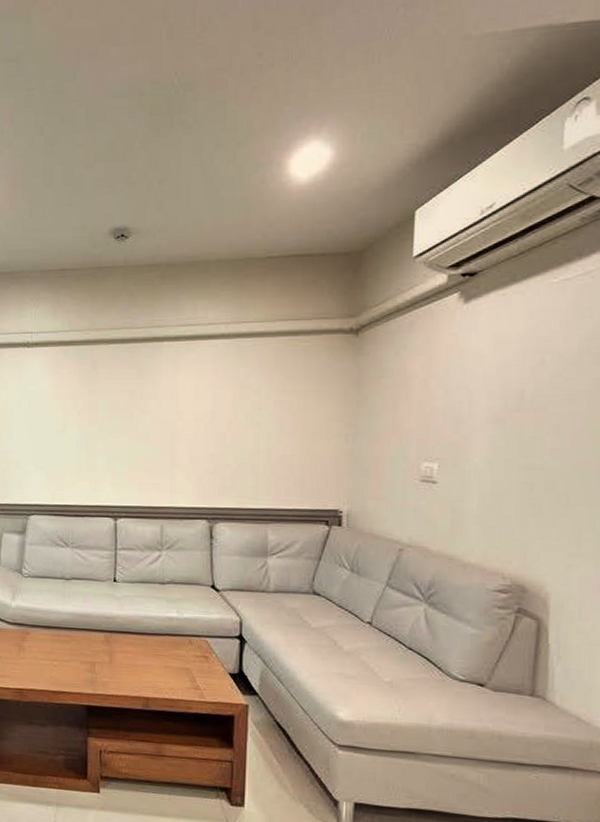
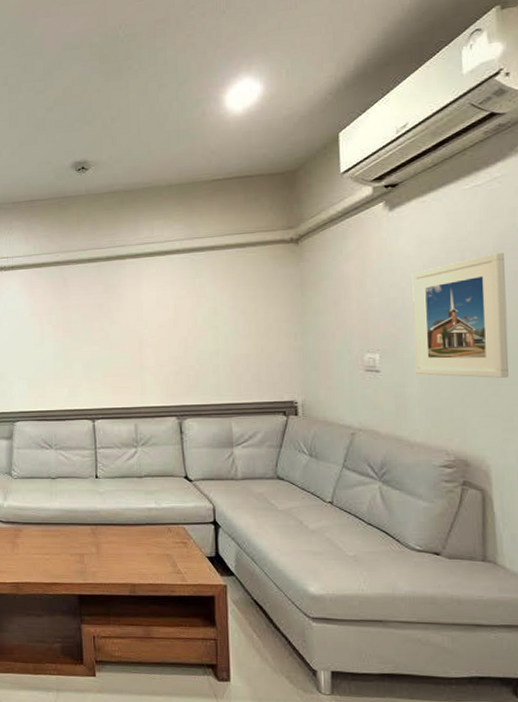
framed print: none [477,357,589,498] -> present [411,252,509,378]

